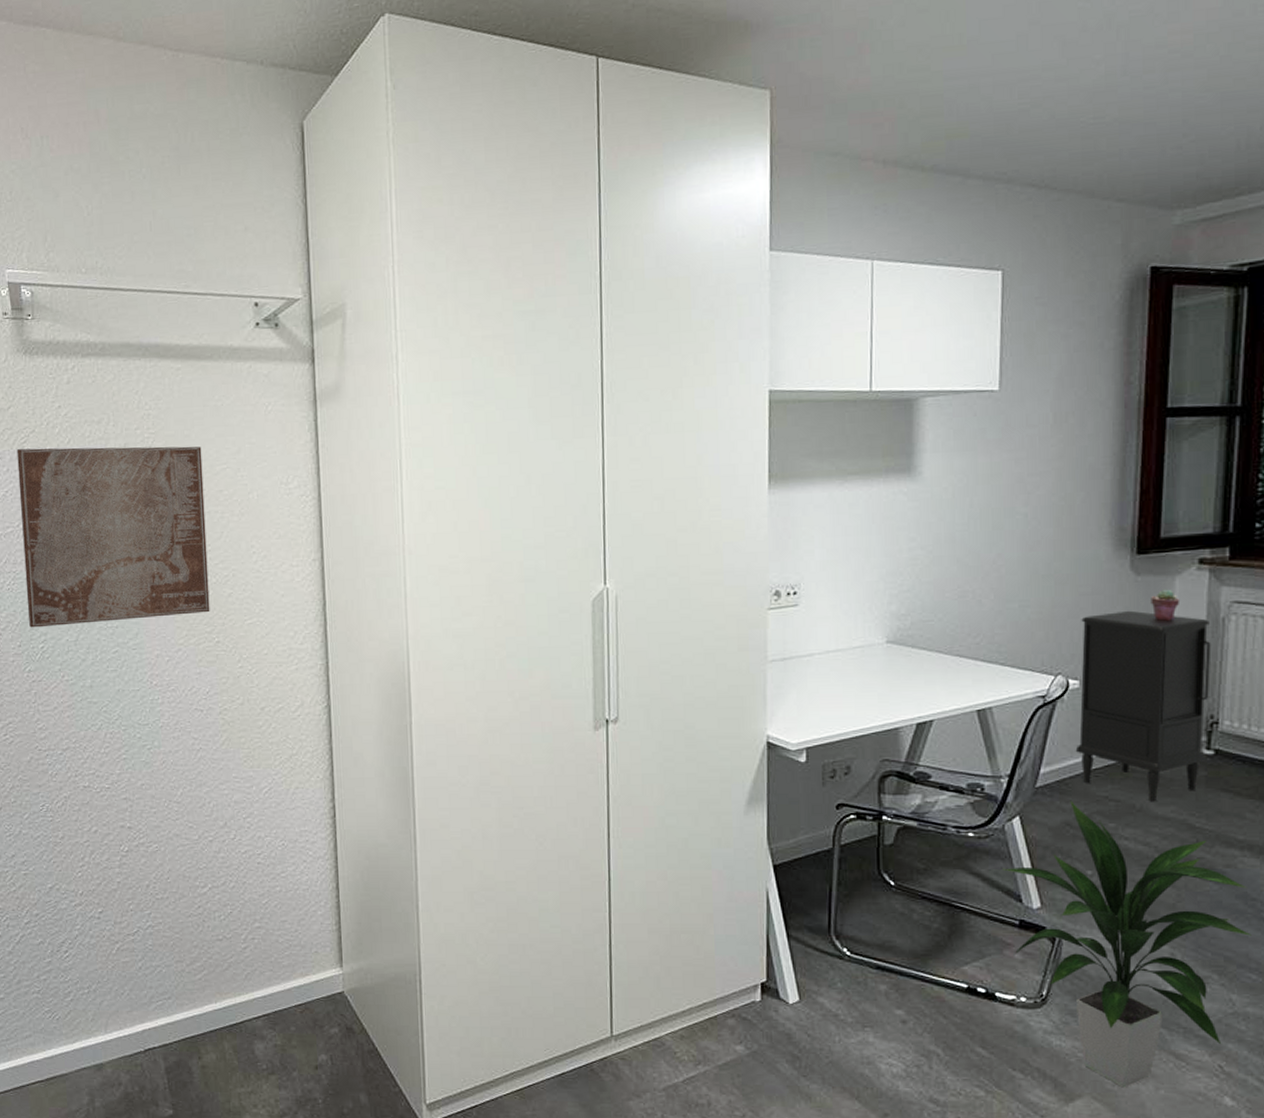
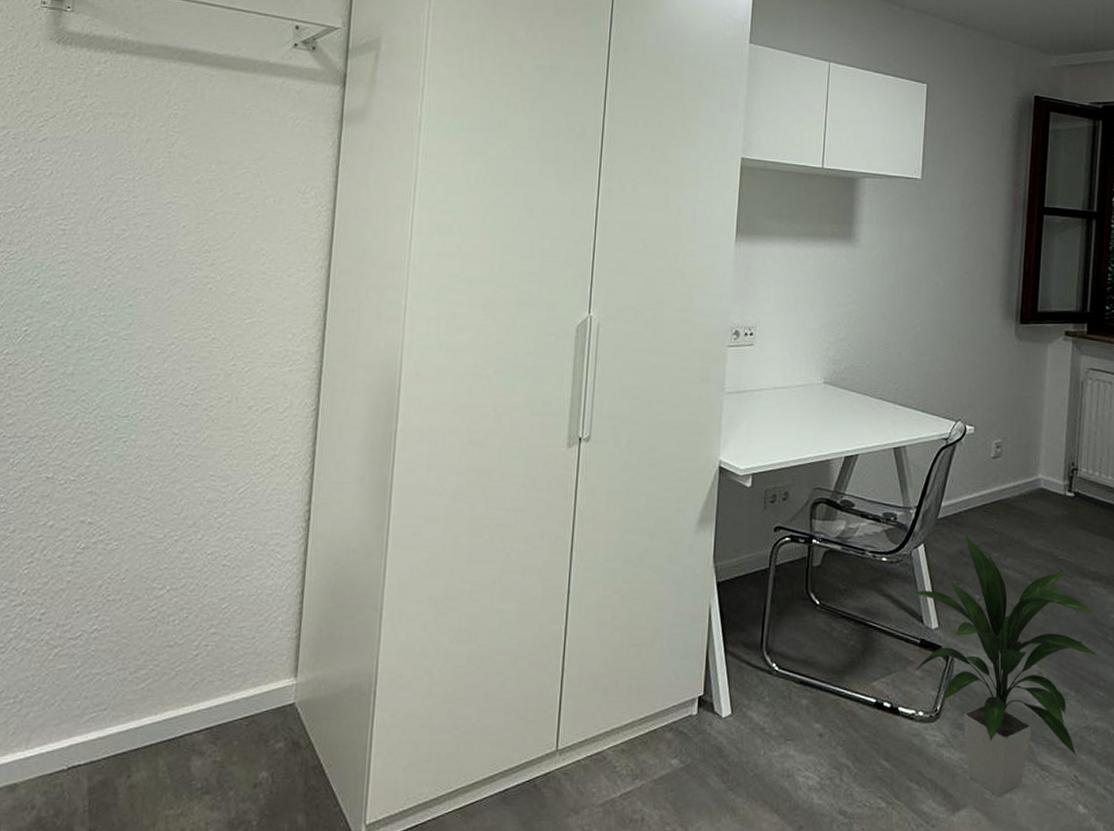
wall art: present [17,446,210,628] -> none [15,132,225,310]
nightstand: present [1075,610,1211,802] -> none [969,370,1073,536]
potted succulent: present [1151,589,1180,621] -> none [1029,354,1051,381]

